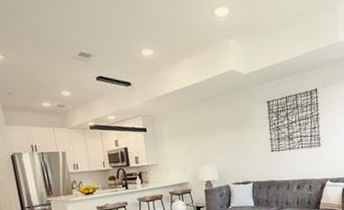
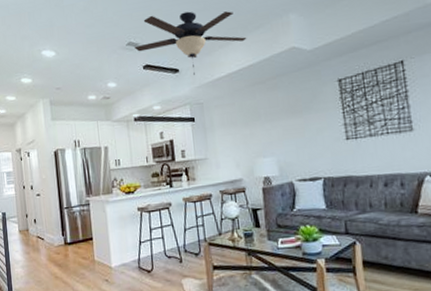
ceiling fan: none [87,27,193,89] -> present [135,11,247,75]

